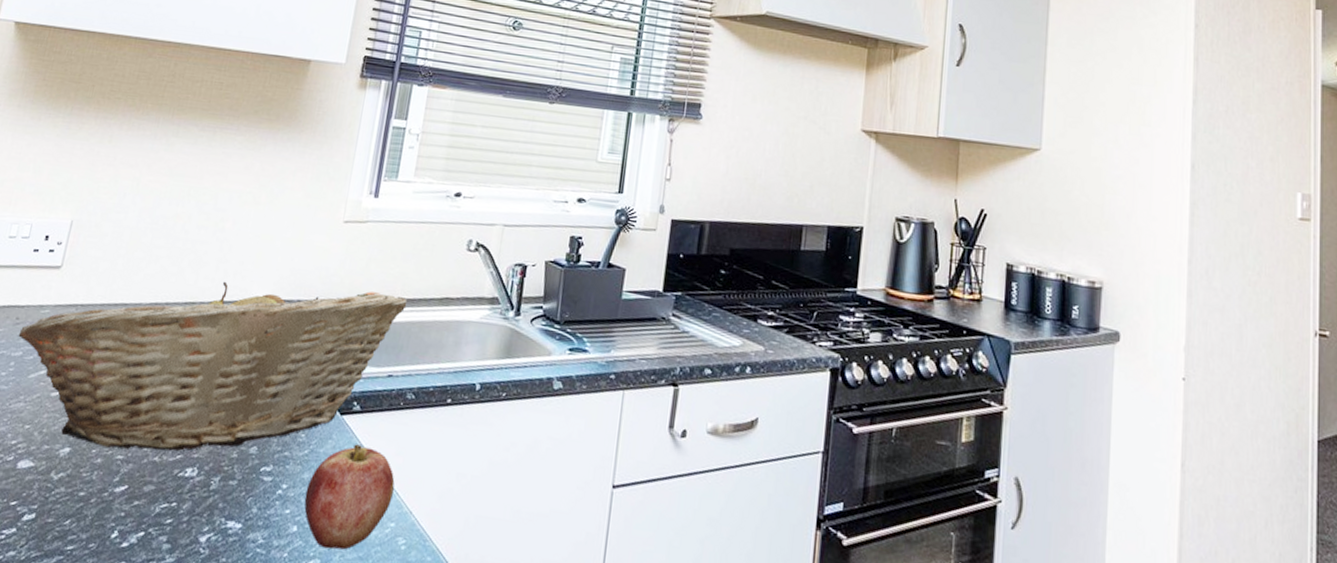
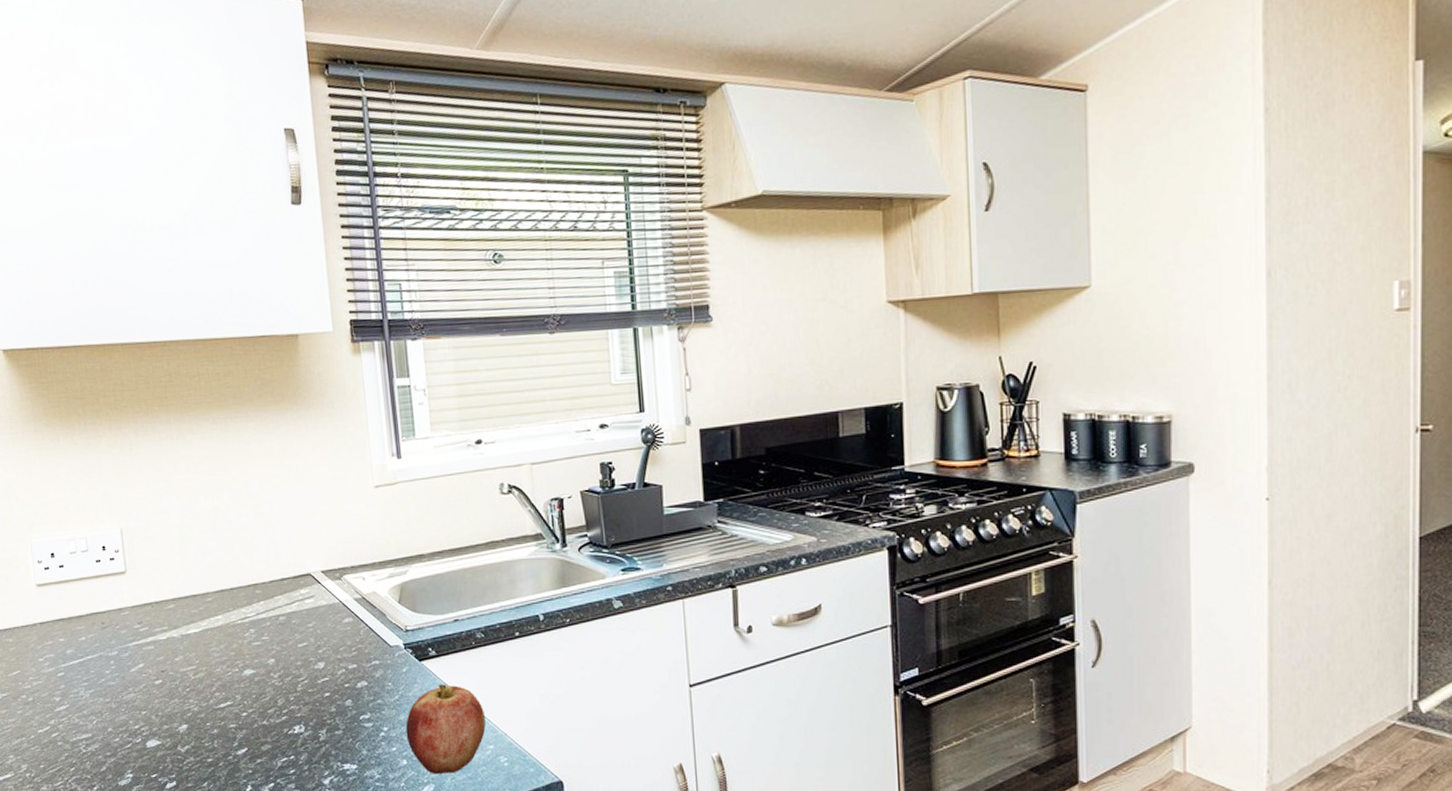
fruit basket: present [18,281,408,451] -> none [108,547,456,719]

